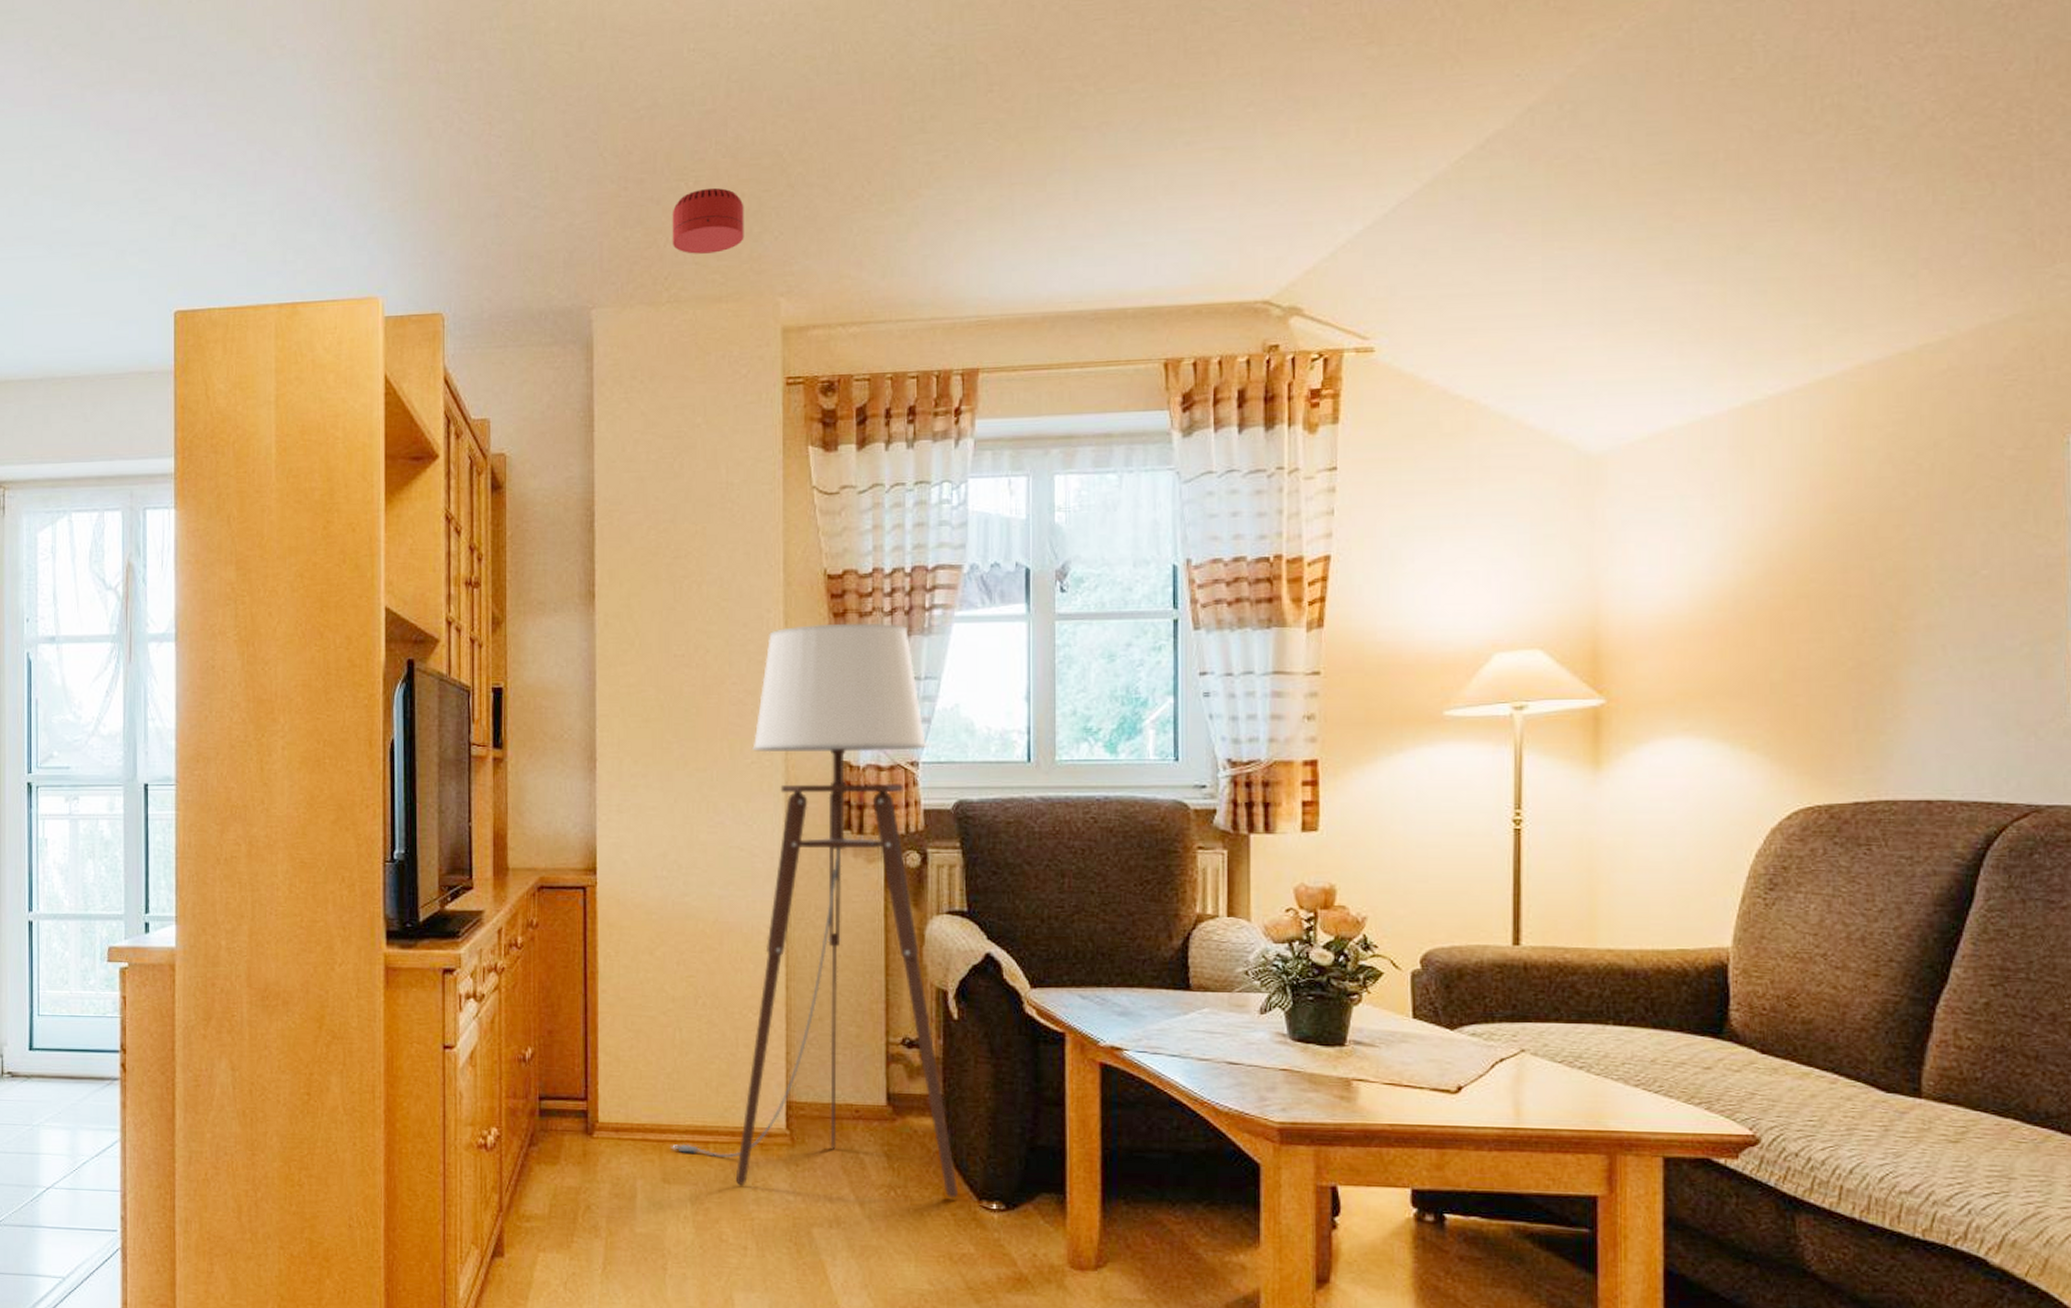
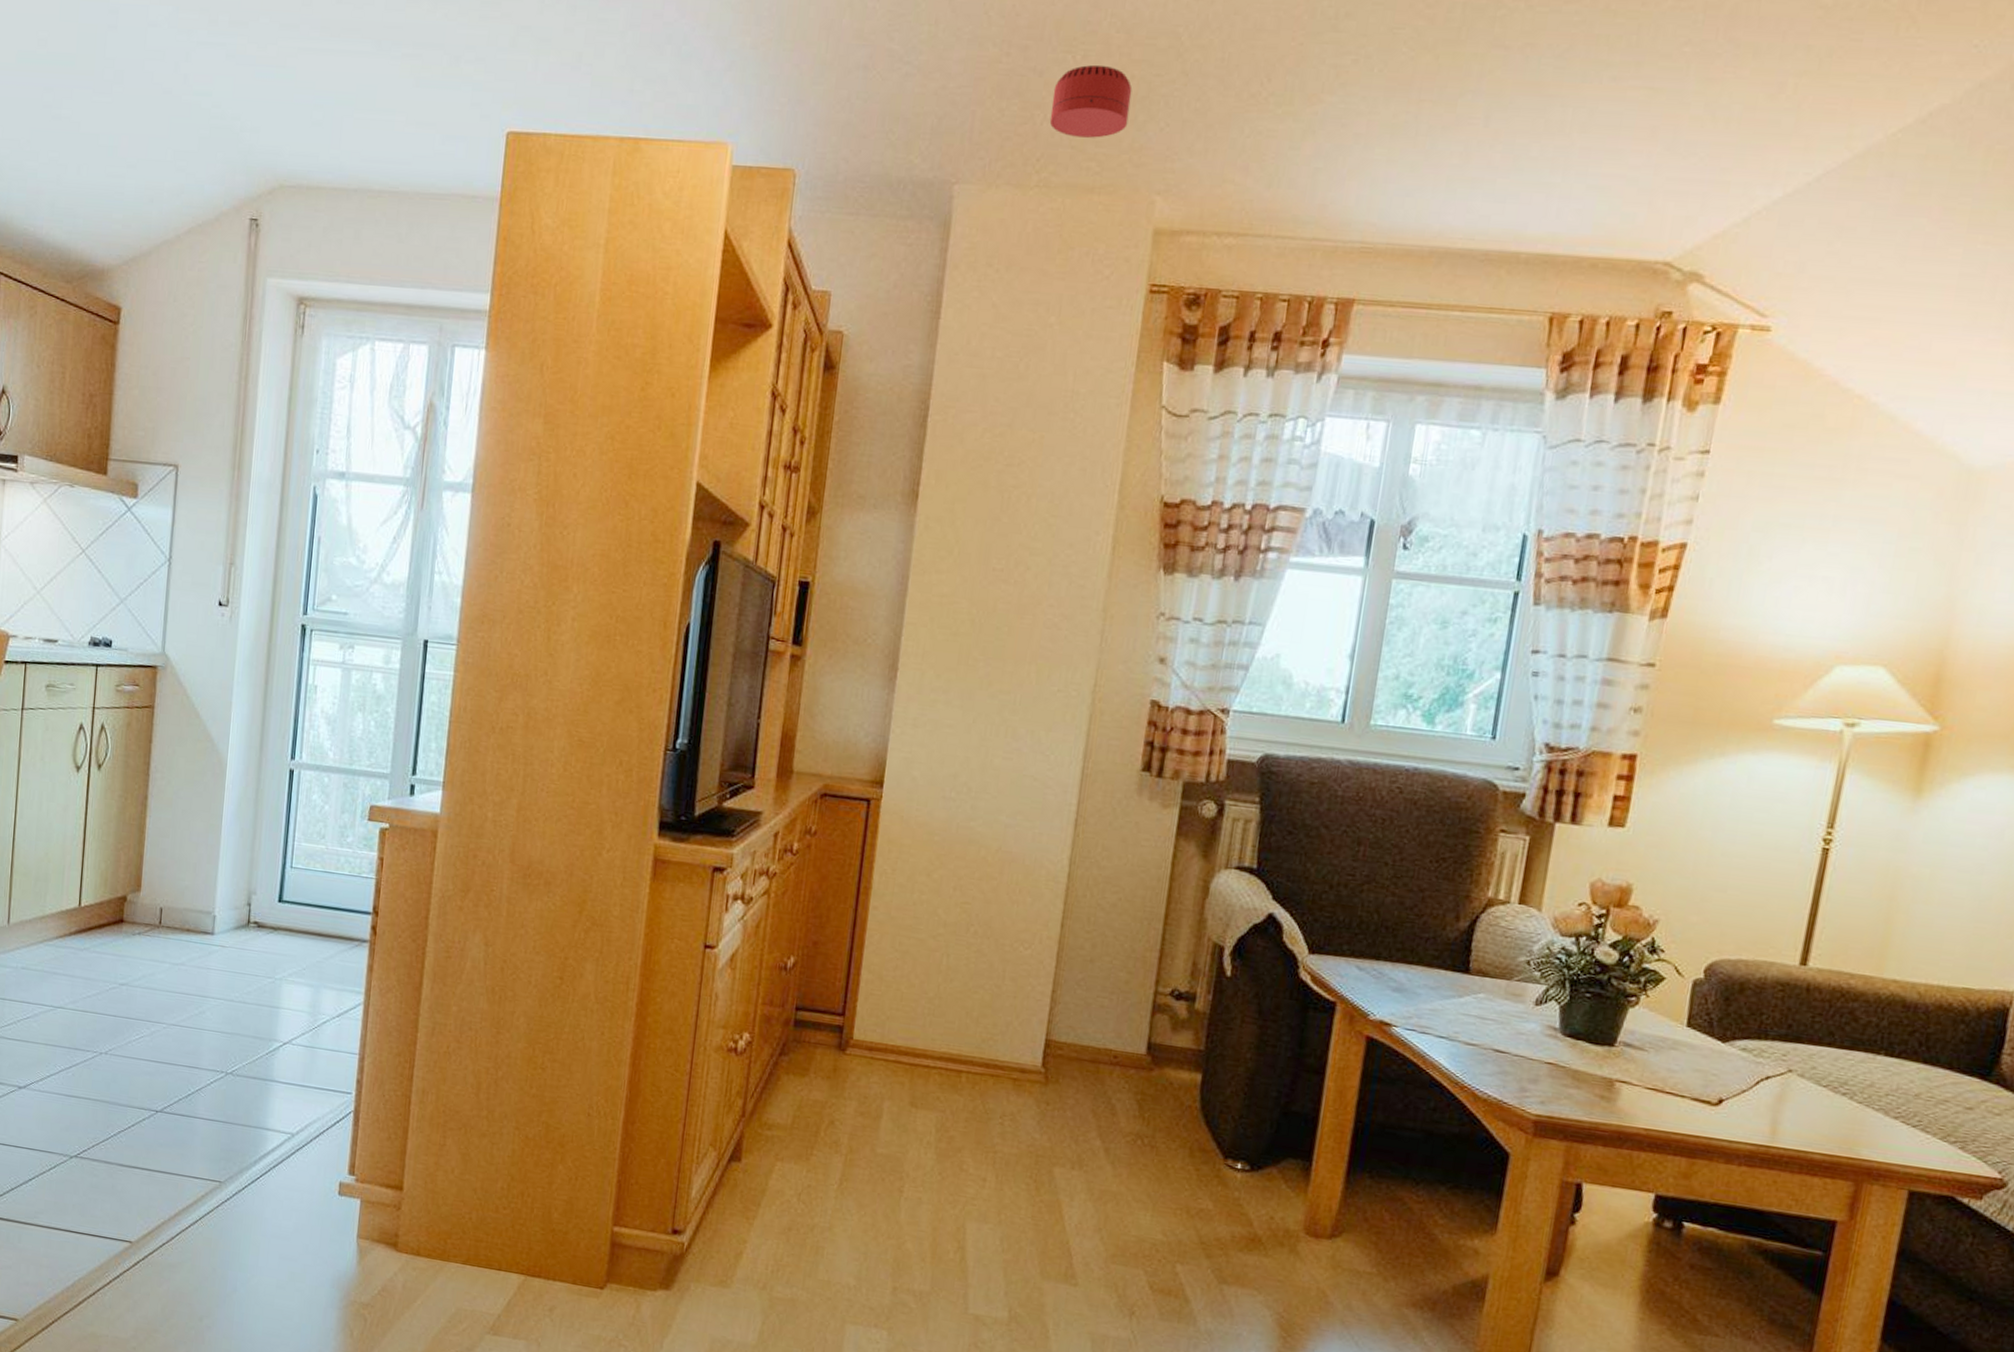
floor lamp: present [670,622,959,1199] -> none [922,552,1241,1154]

